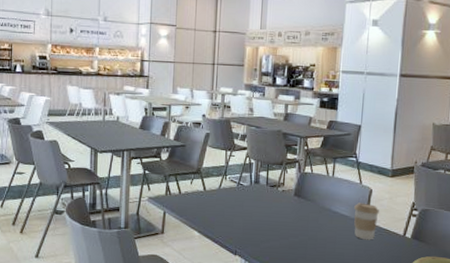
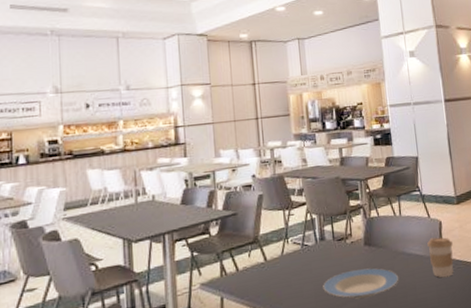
plate: none [251,214,322,240] -> present [323,268,399,299]

